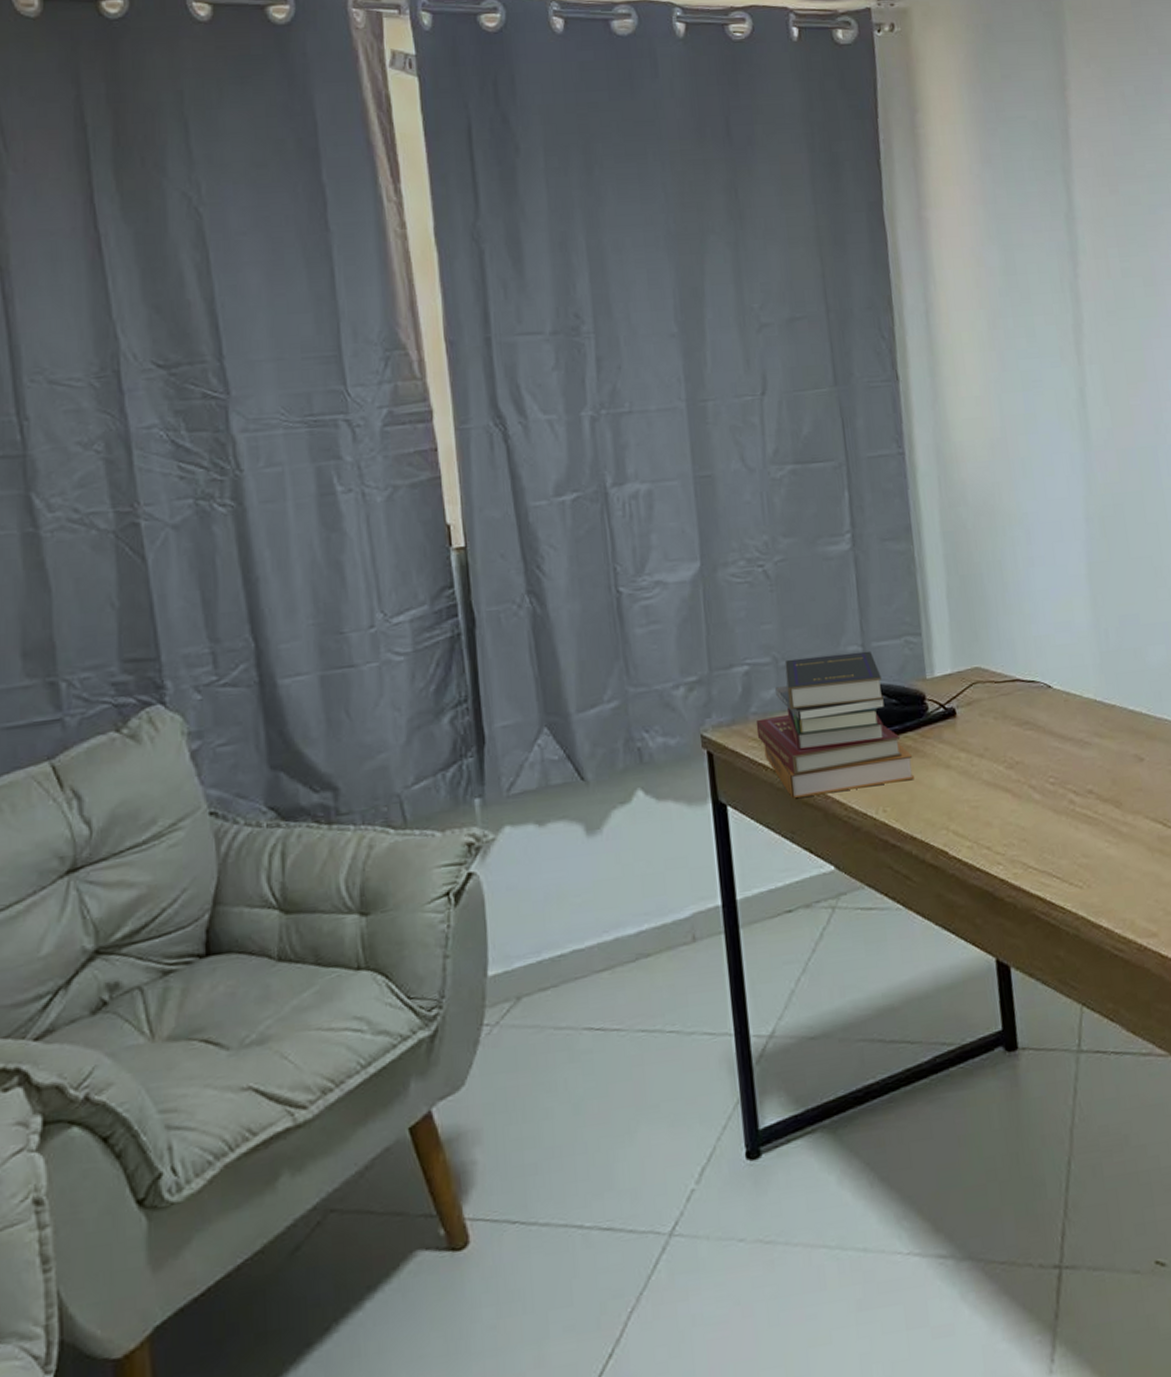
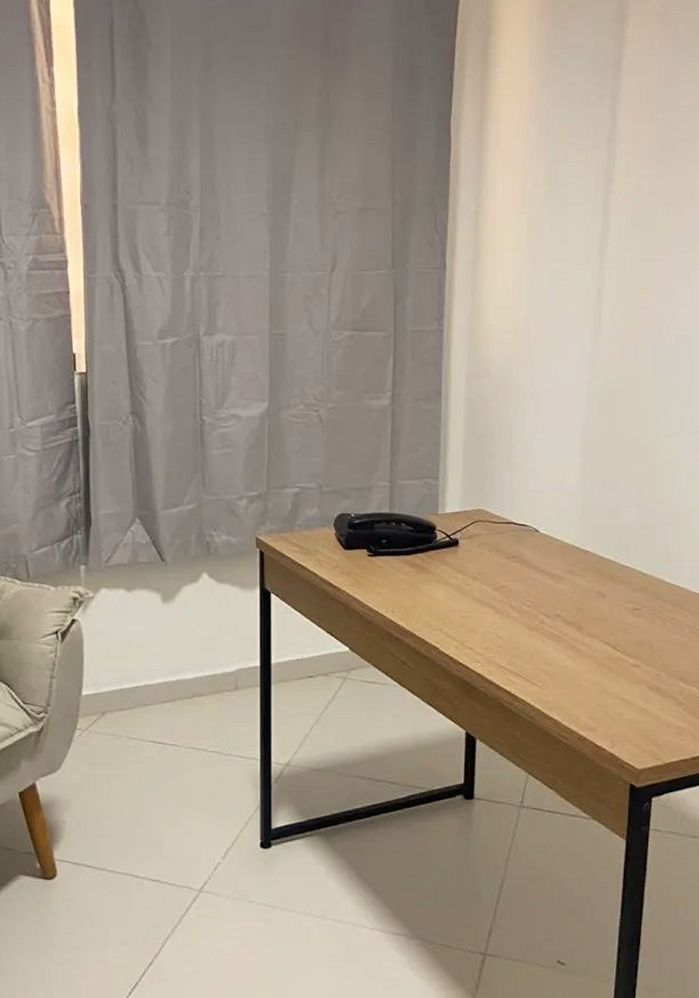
books: present [755,650,914,799] -> none [299,487,420,594]

